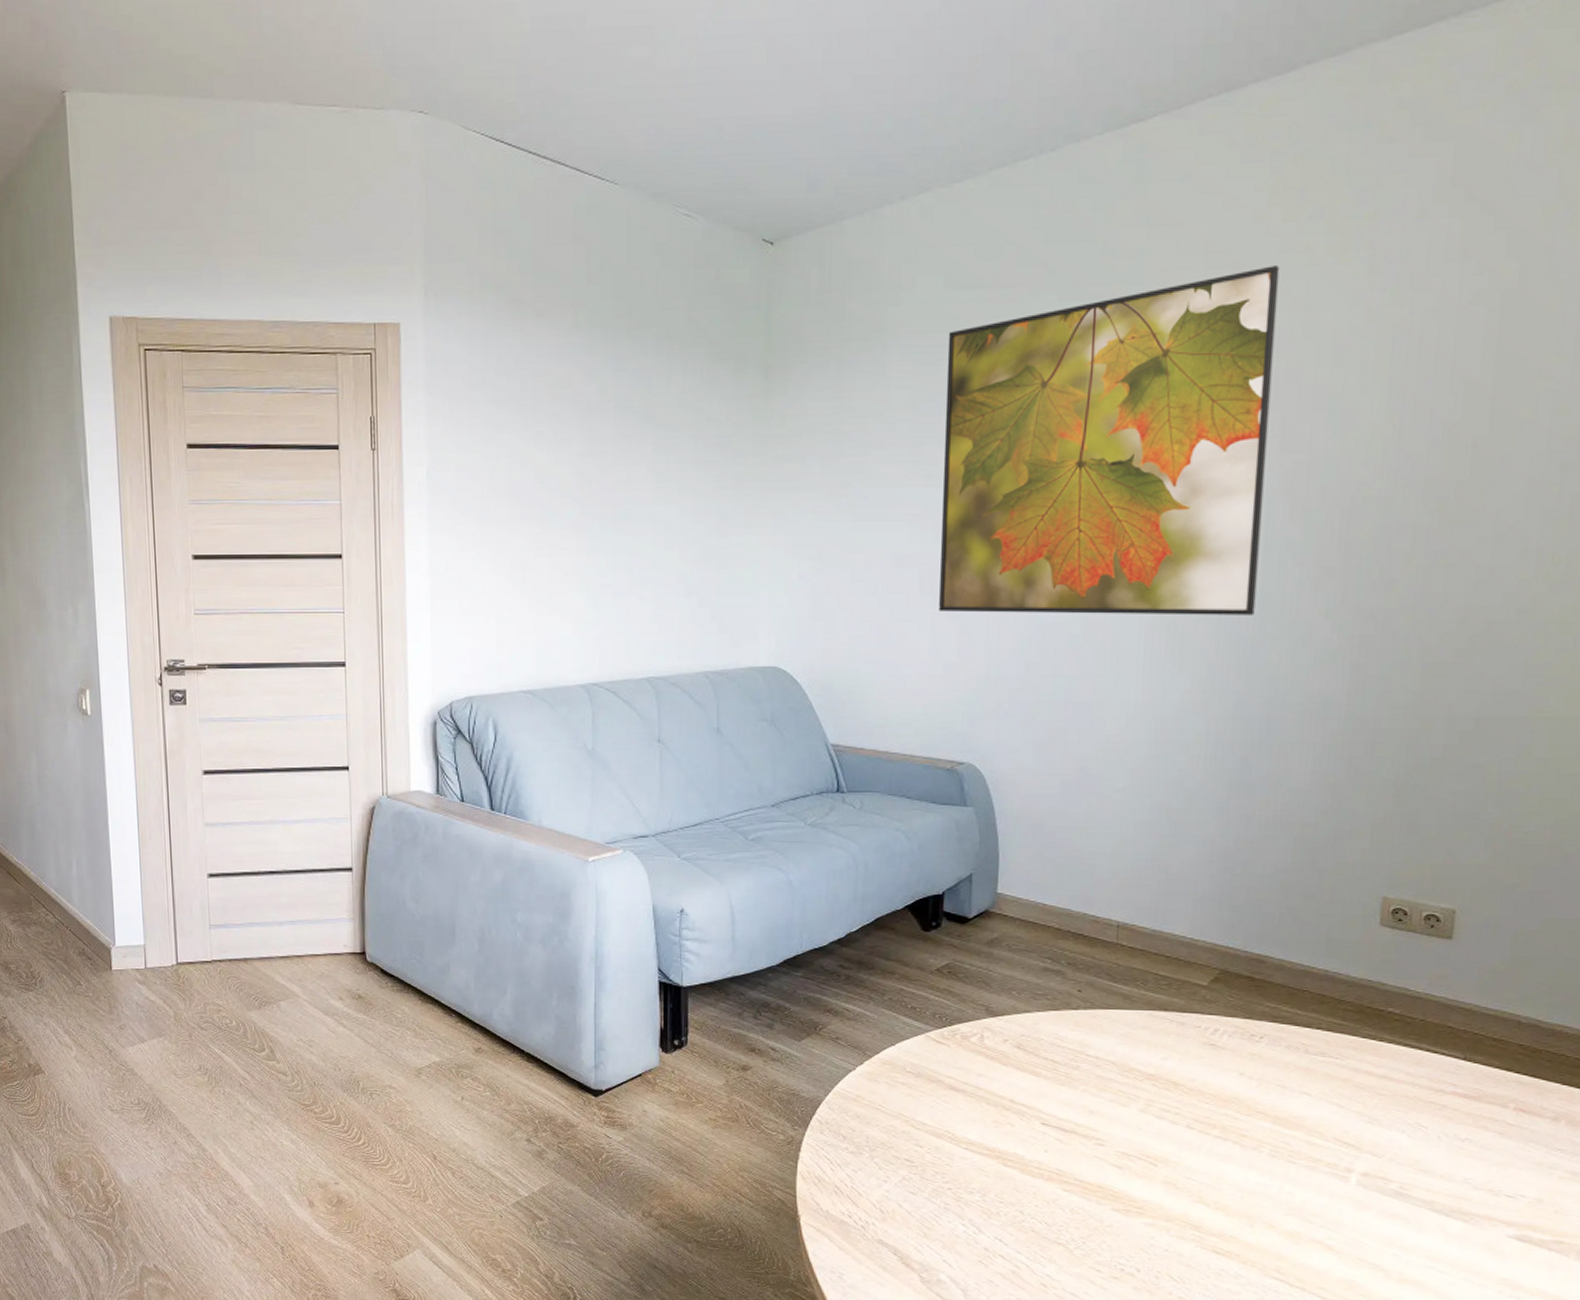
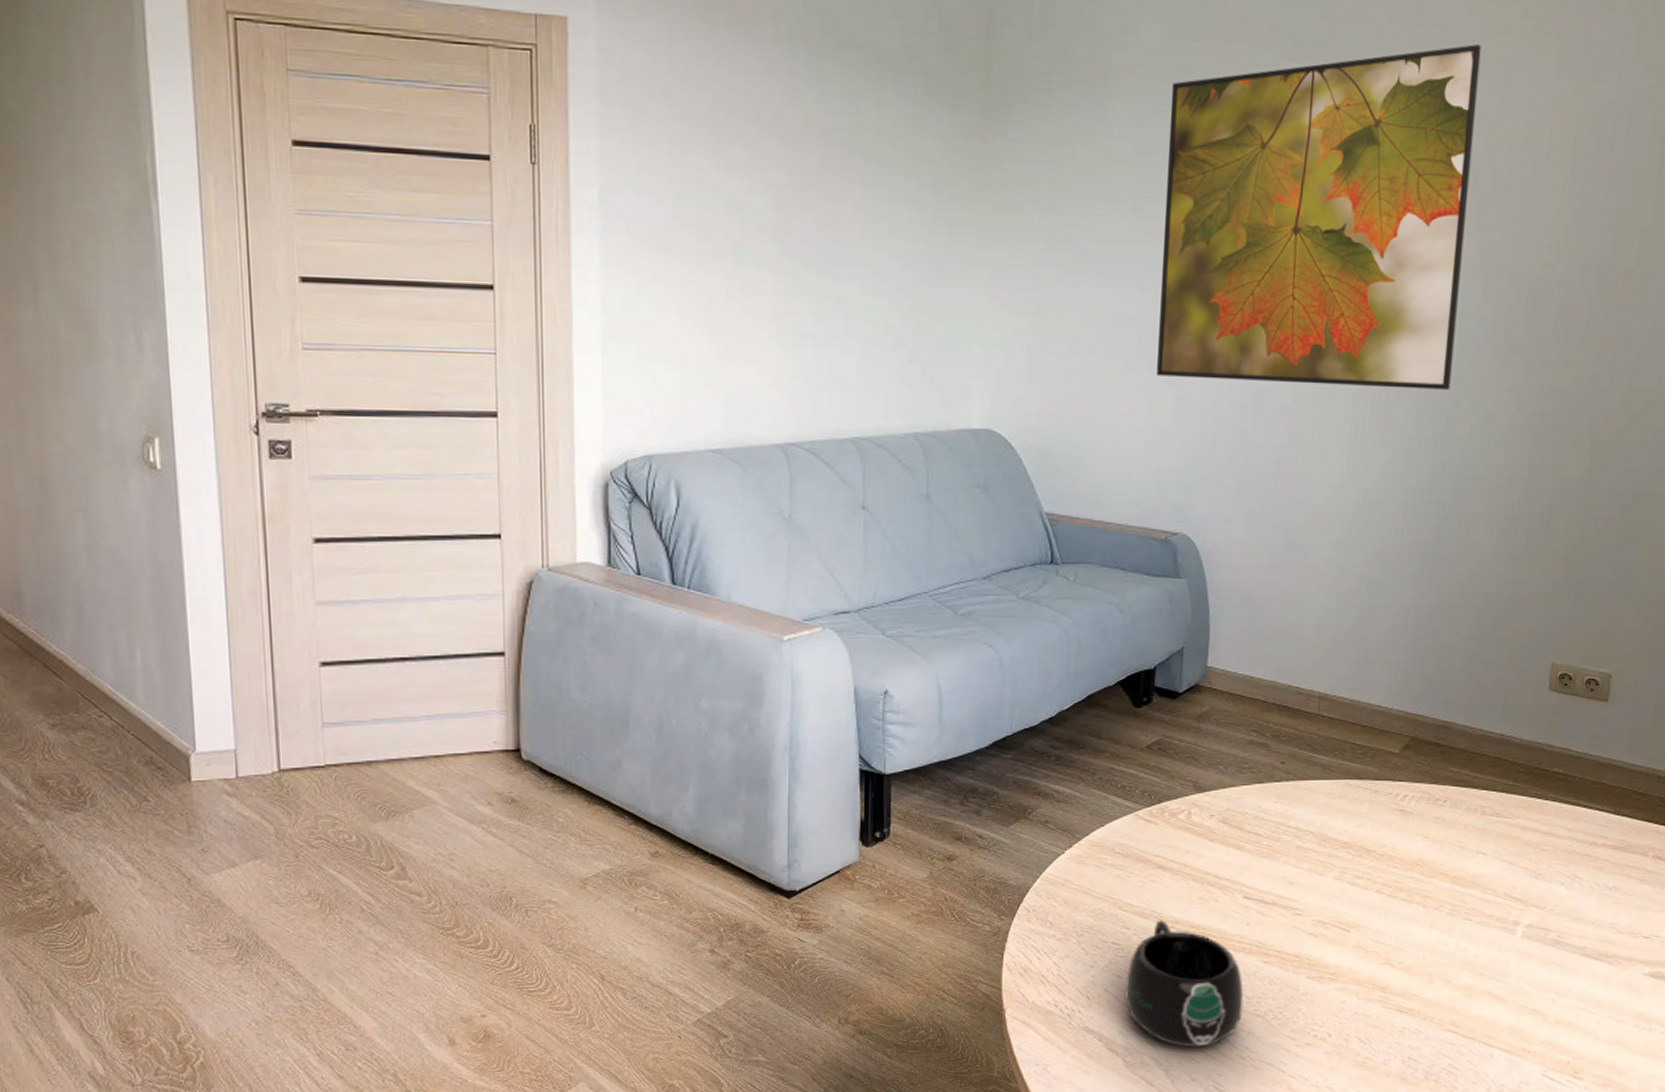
mug: none [919,1141,1044,1270] -> present [1124,920,1244,1048]

